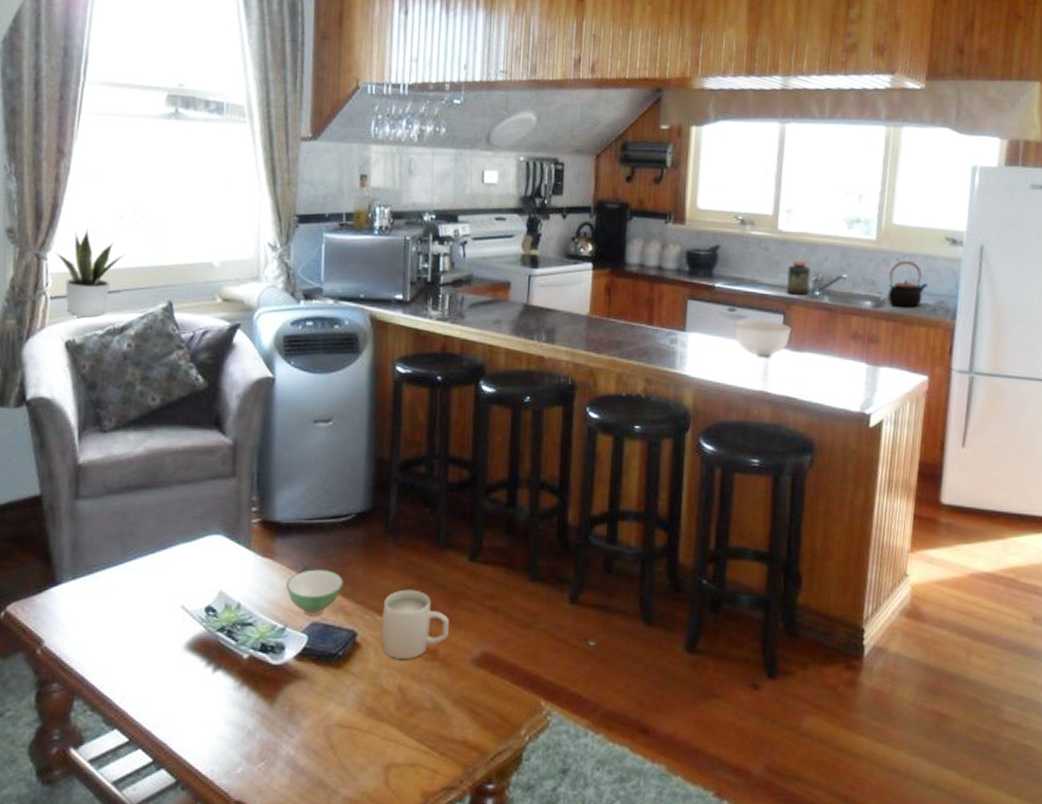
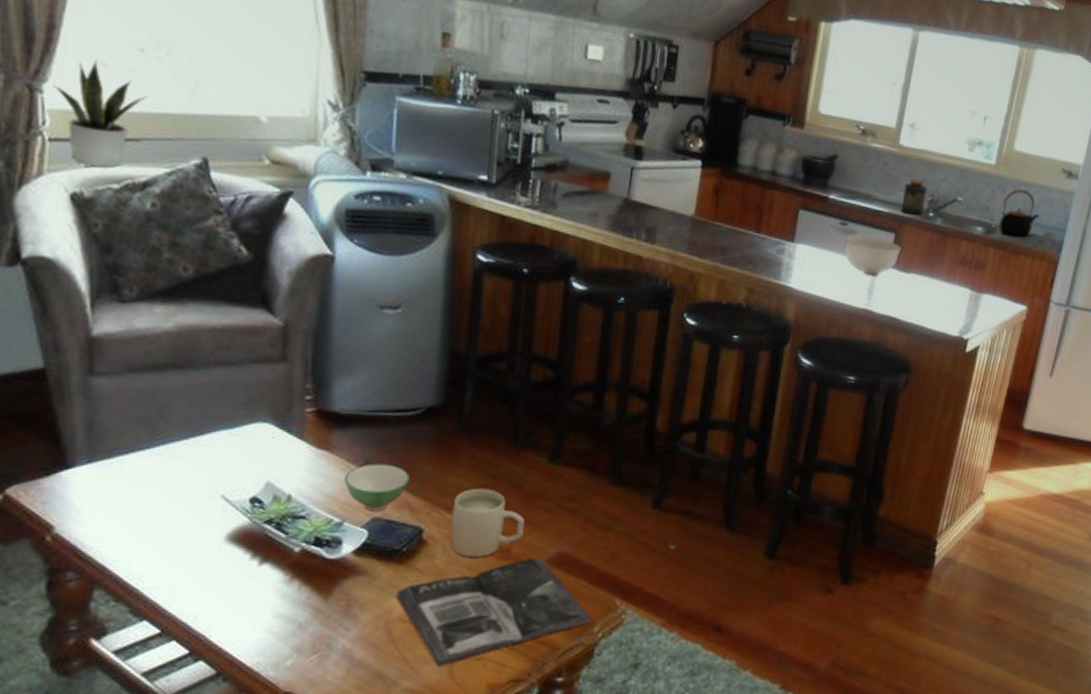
magazine: none [334,658,518,773] -> present [396,557,591,666]

